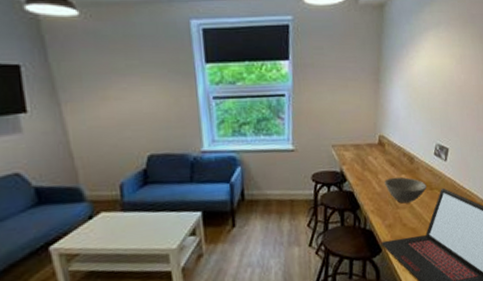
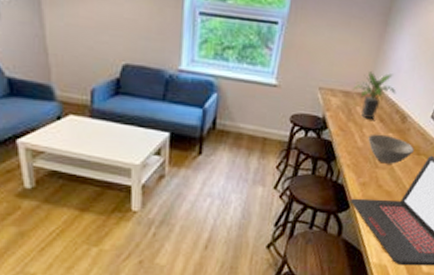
potted plant: none [361,122,400,166] -> present [352,71,396,120]

